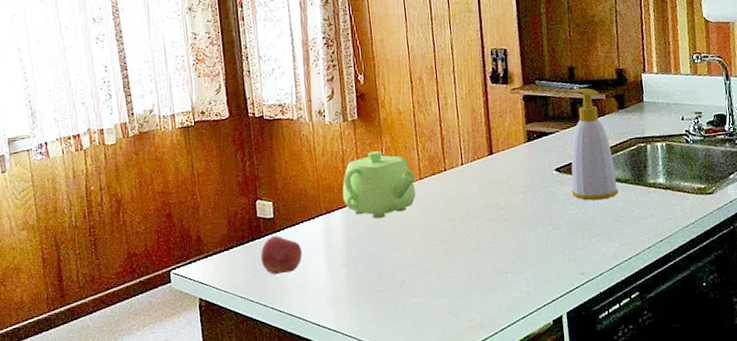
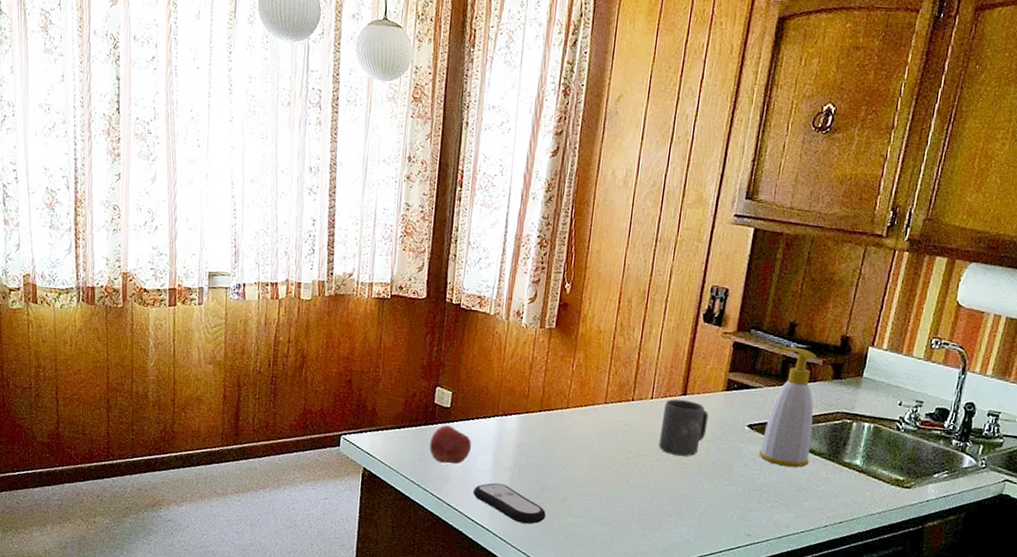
remote control: none [313,280,389,316] -> present [473,483,546,524]
teapot: present [342,151,416,219] -> none [522,364,602,433]
mug: none [475,158,520,214] -> present [658,399,709,457]

